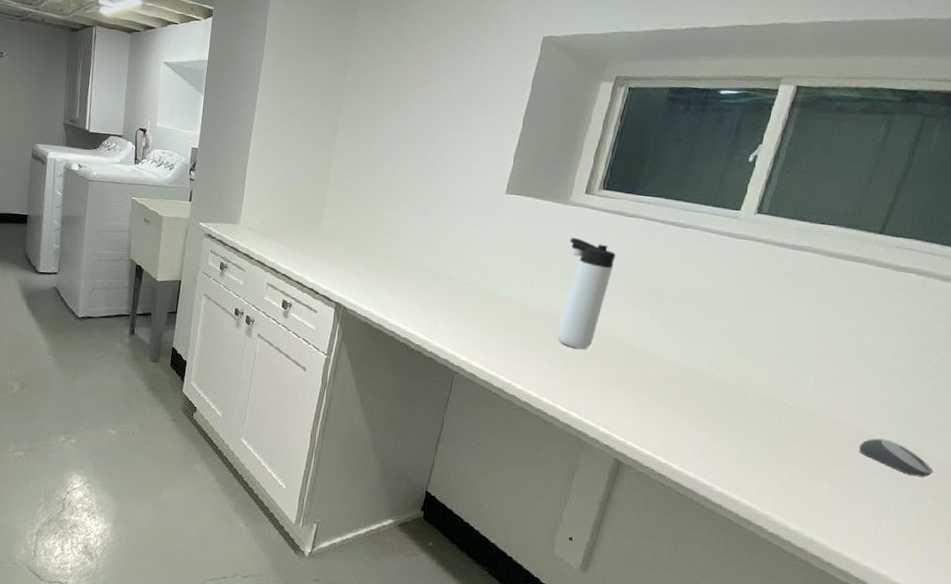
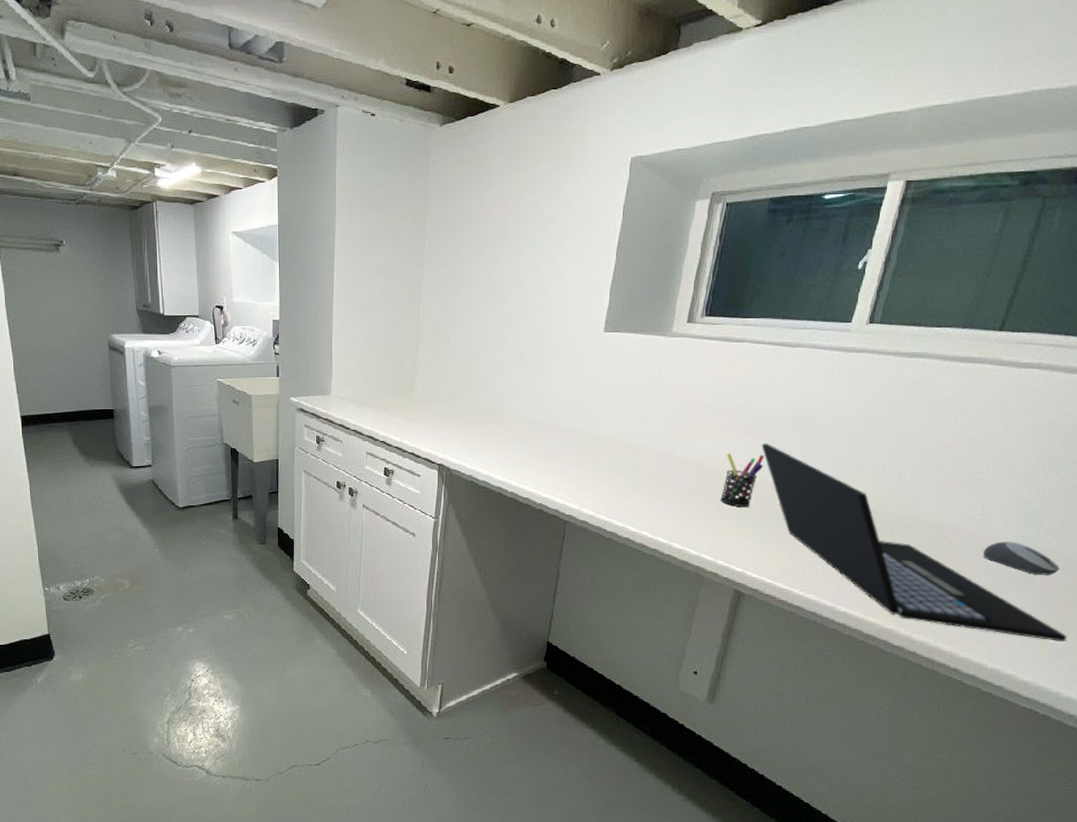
thermos bottle: present [556,237,616,350] -> none [667,370,723,485]
pen holder: none [606,322,651,378] -> present [720,453,764,508]
laptop: none [648,316,939,547] -> present [761,443,1067,642]

